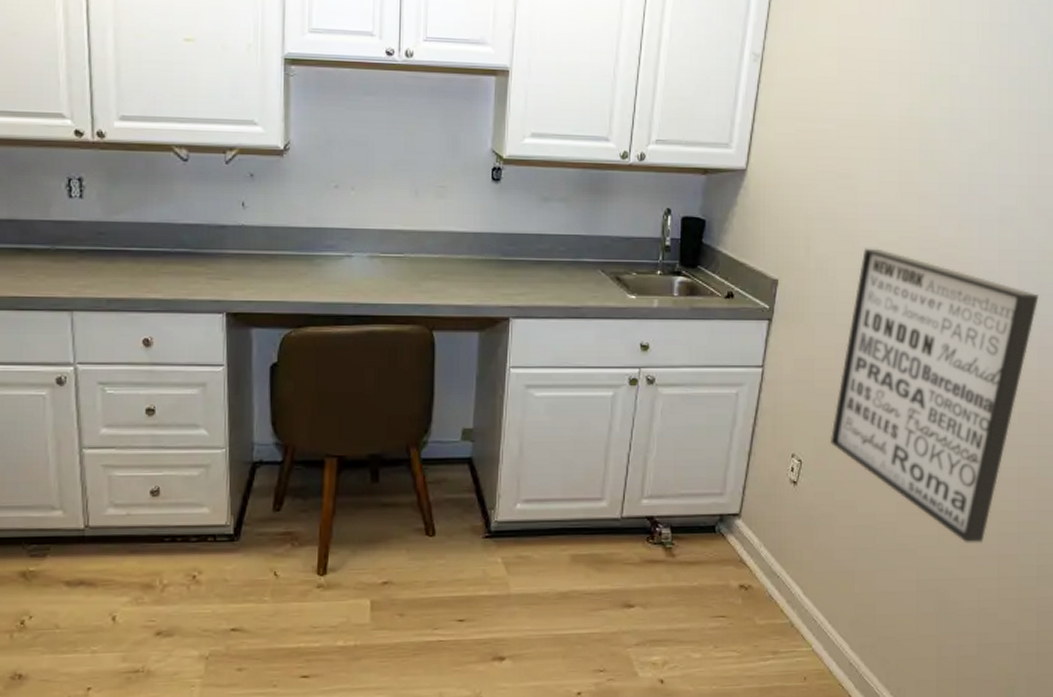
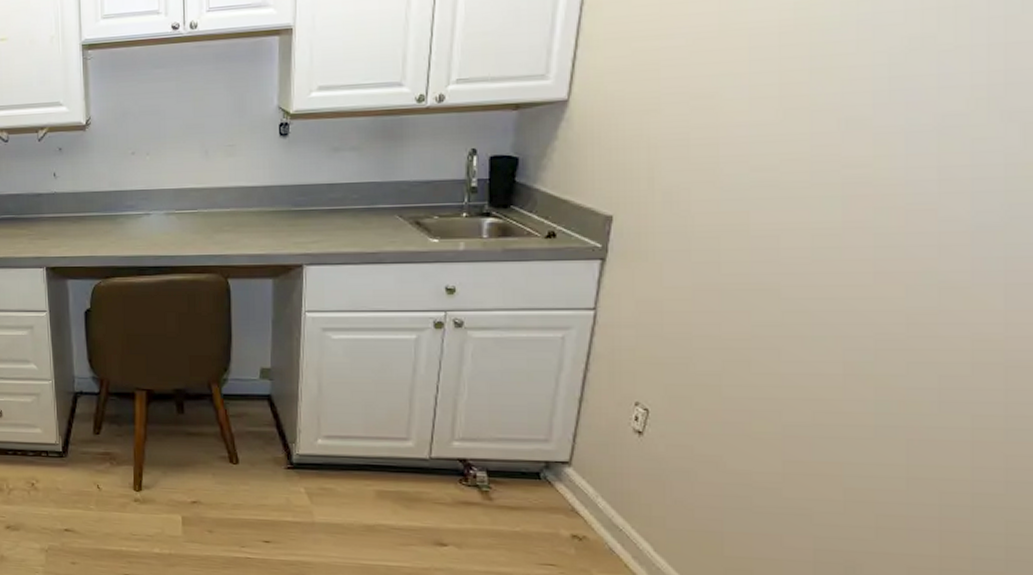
wall art: present [830,248,1039,543] -> none [686,174,1006,514]

